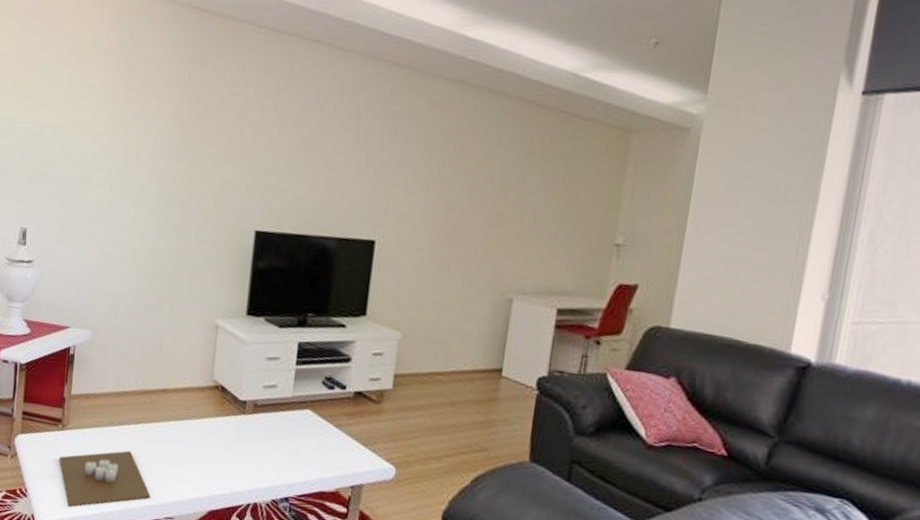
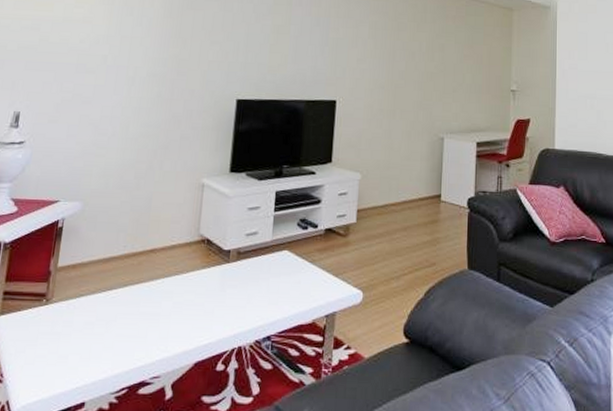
candle: present [59,450,151,508] -> none [41,315,137,385]

